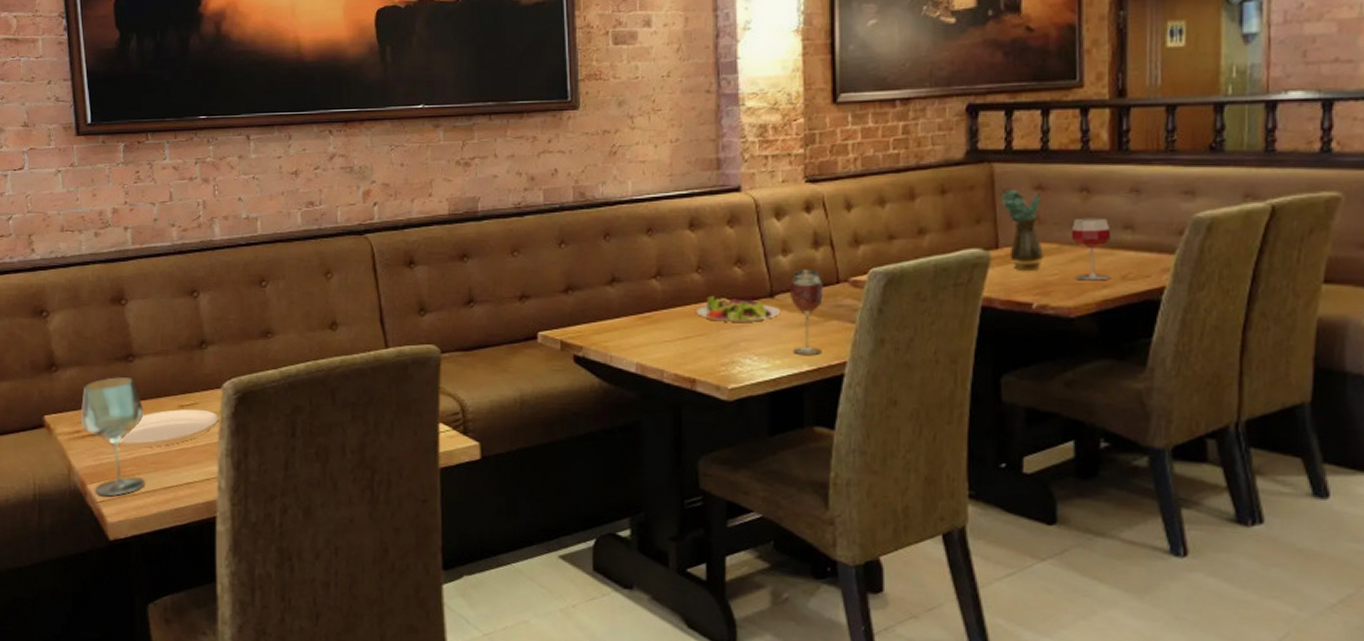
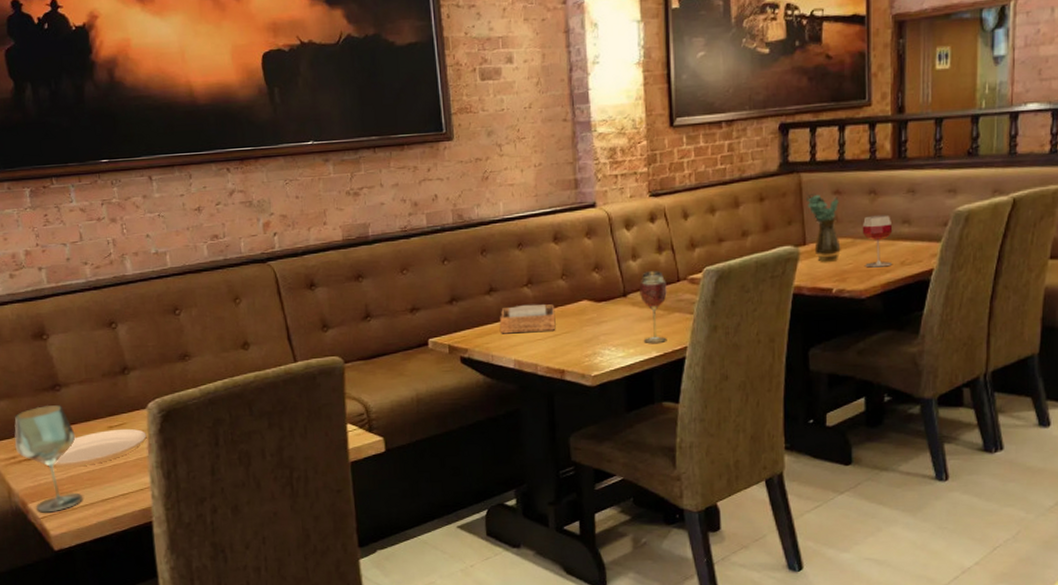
napkin holder: none [622,299,688,333] -> present [500,304,556,334]
salad plate: present [695,295,781,322] -> none [562,298,632,320]

